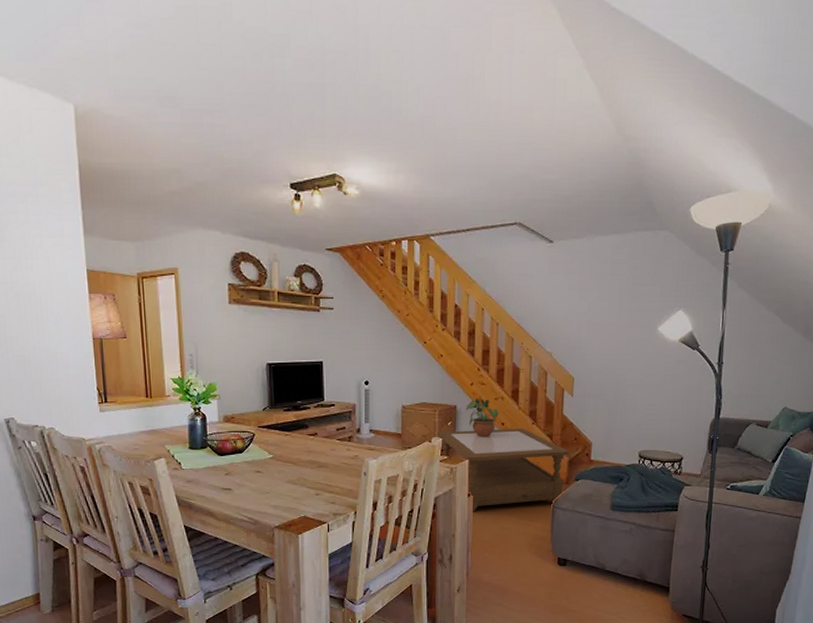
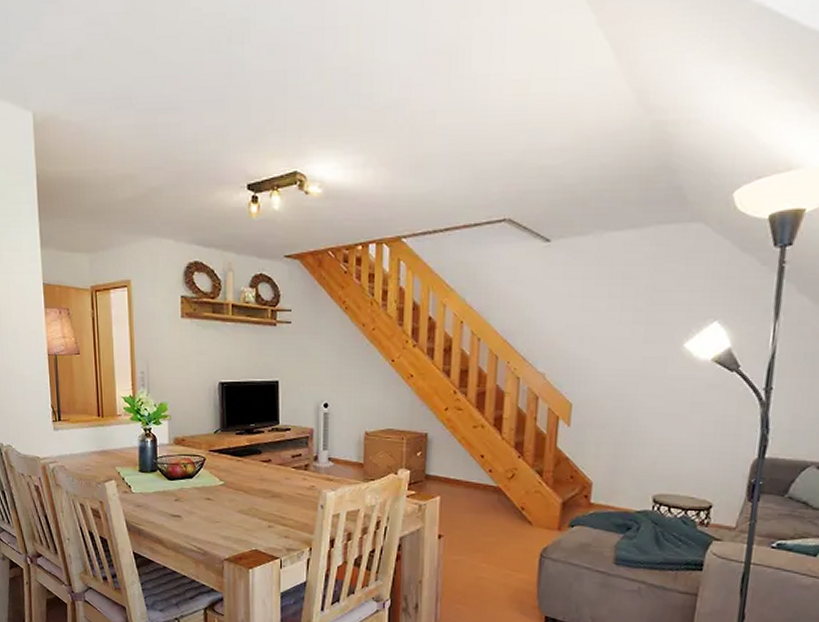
coffee table: present [438,428,570,512] -> none [405,461,564,557]
potted plant: present [465,395,499,437] -> none [438,422,478,471]

